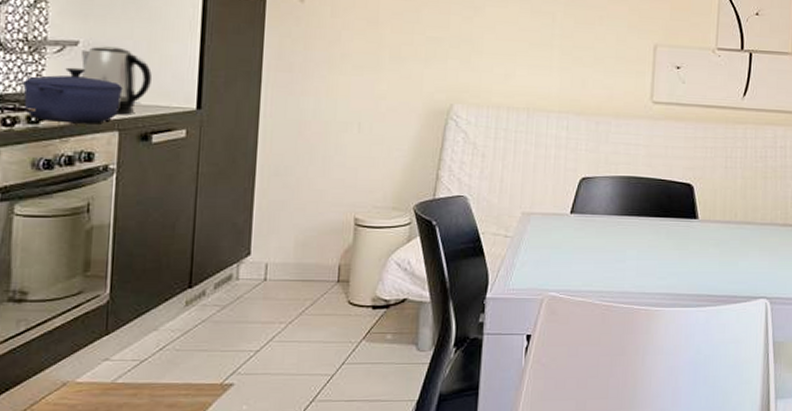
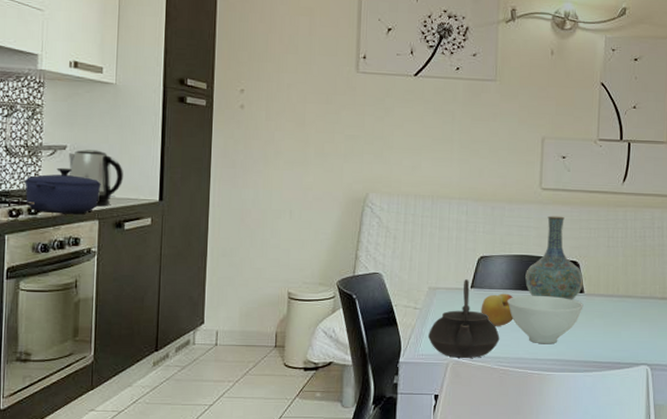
teapot: none [520,203,603,292] -> present [428,279,500,358]
fruit: none [581,219,619,256] -> present [481,293,514,326]
bowl: none [612,221,697,277] -> present [507,295,583,344]
vase: none [633,132,698,227] -> present [525,216,583,300]

